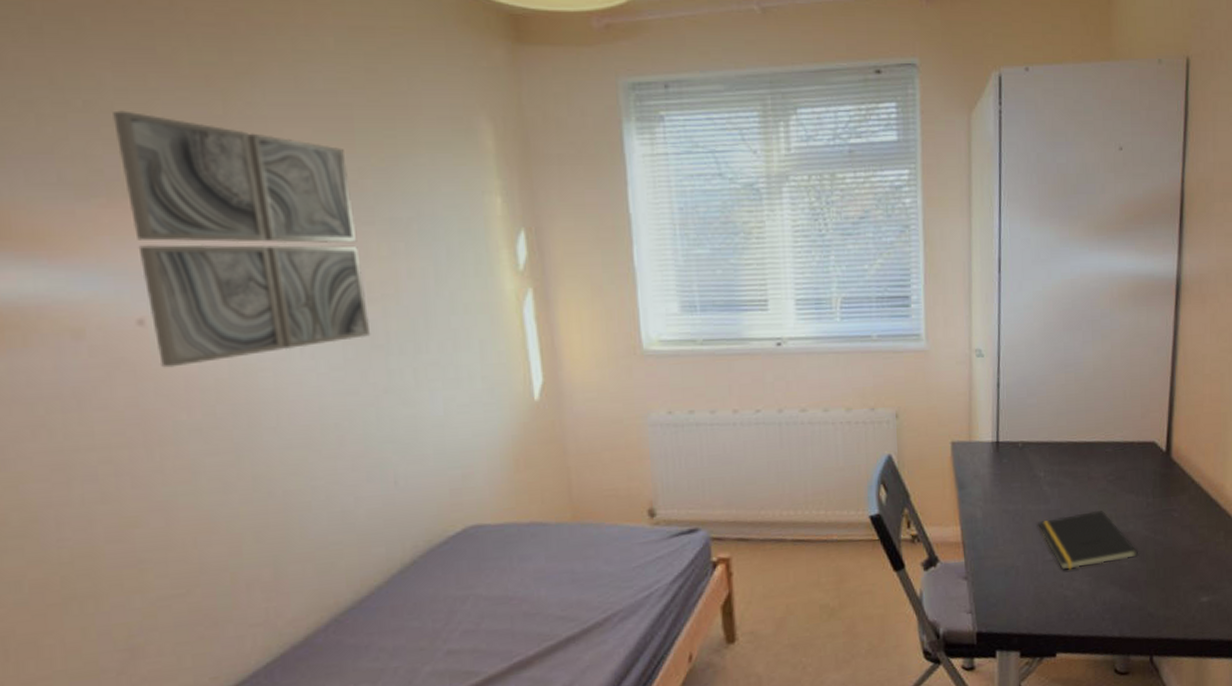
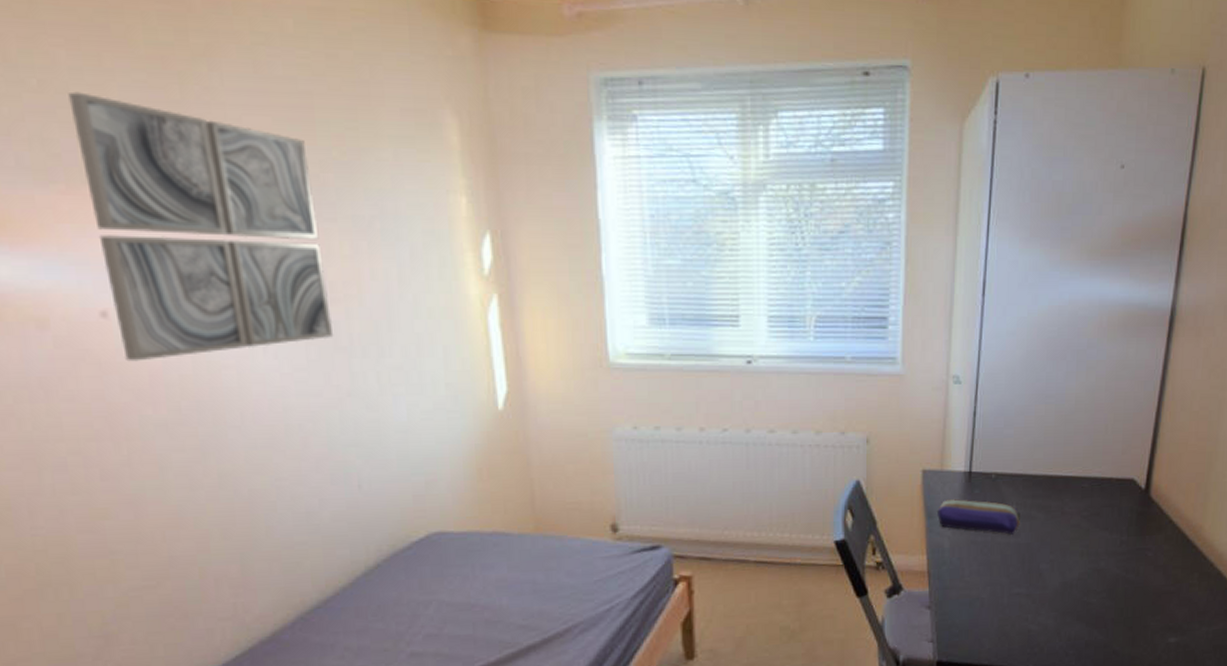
pencil case: none [968,468,1049,502] -> present [937,498,1020,535]
notepad: present [1038,510,1139,570] -> none [1007,546,1108,604]

